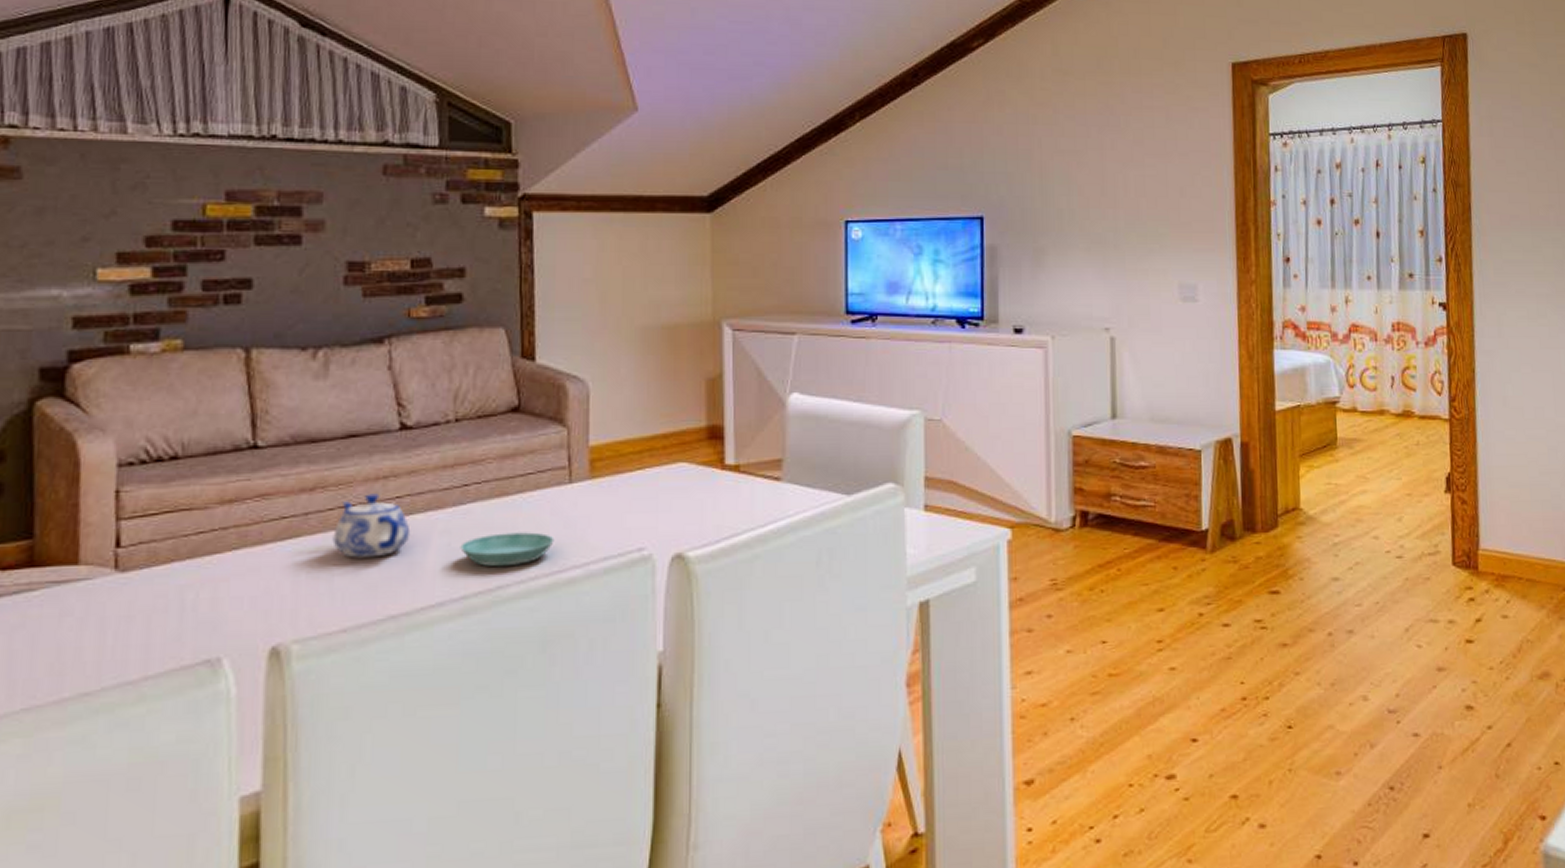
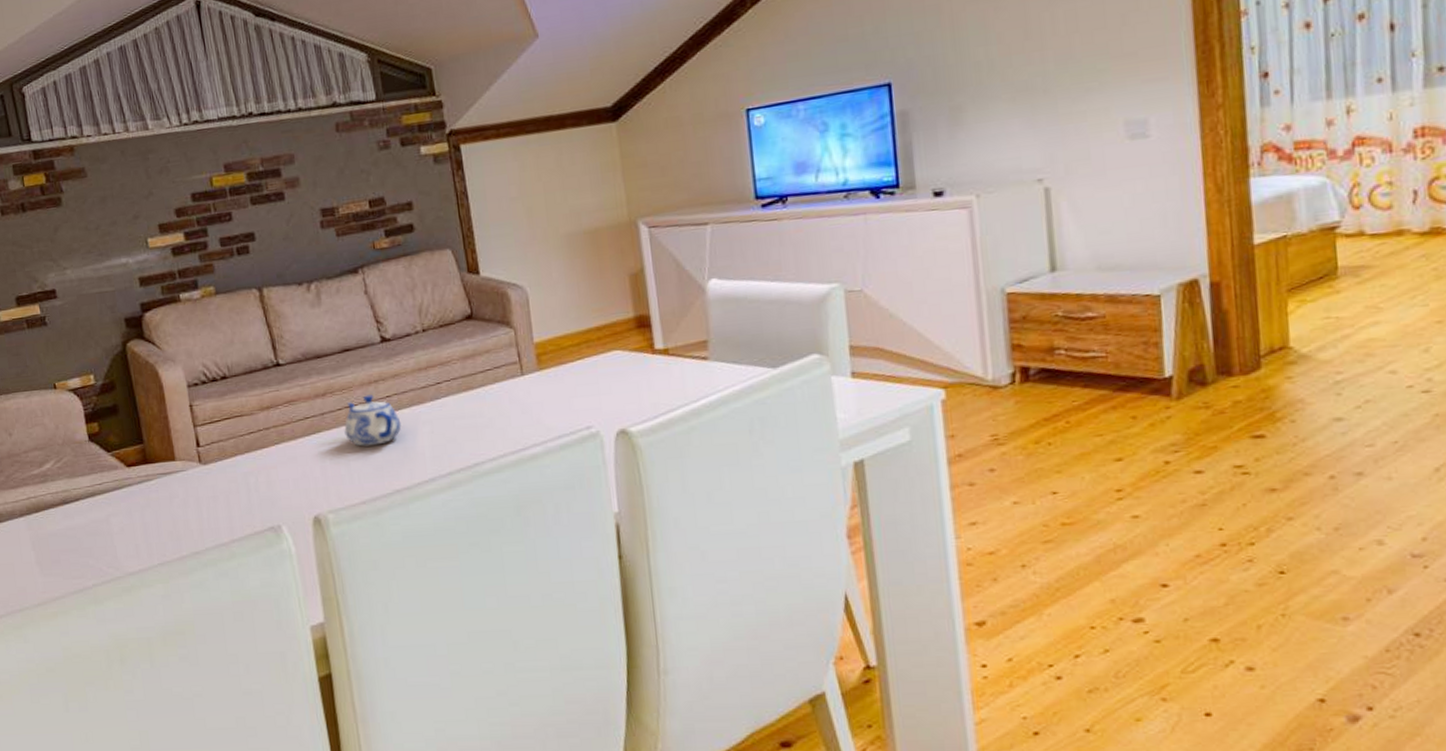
saucer: present [460,532,555,567] -> none [441,418,516,448]

